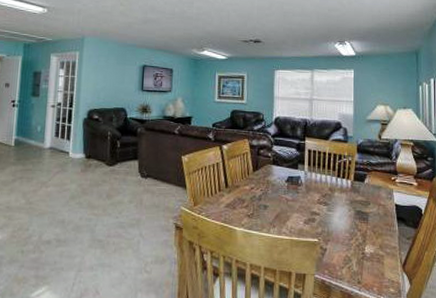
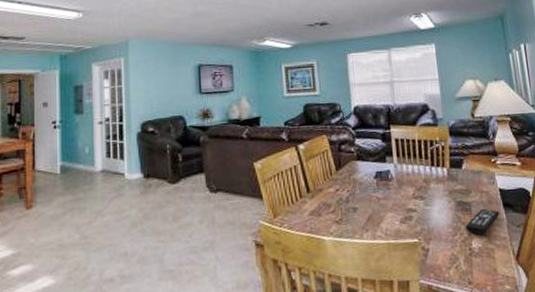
remote control: none [361,220,393,242] -> present [465,209,500,235]

